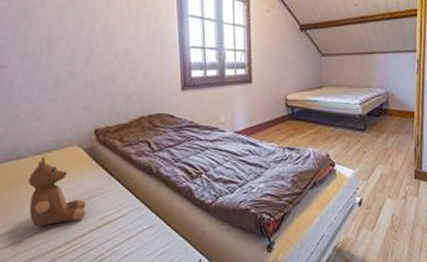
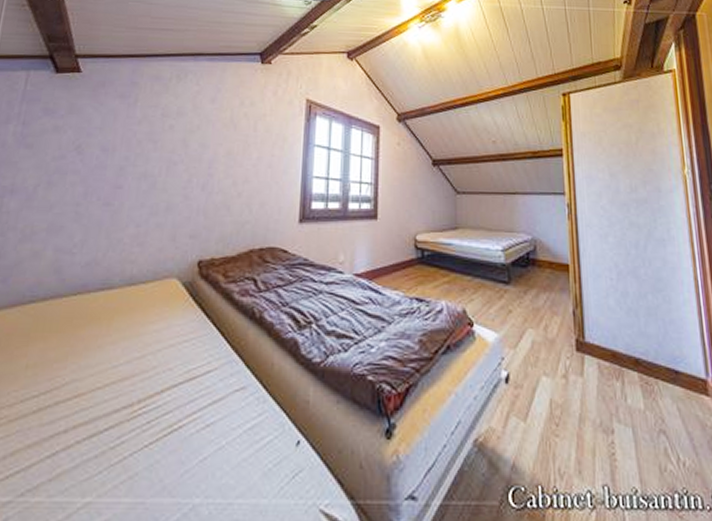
teddy bear: present [28,157,87,227] -> none [105,288,173,376]

